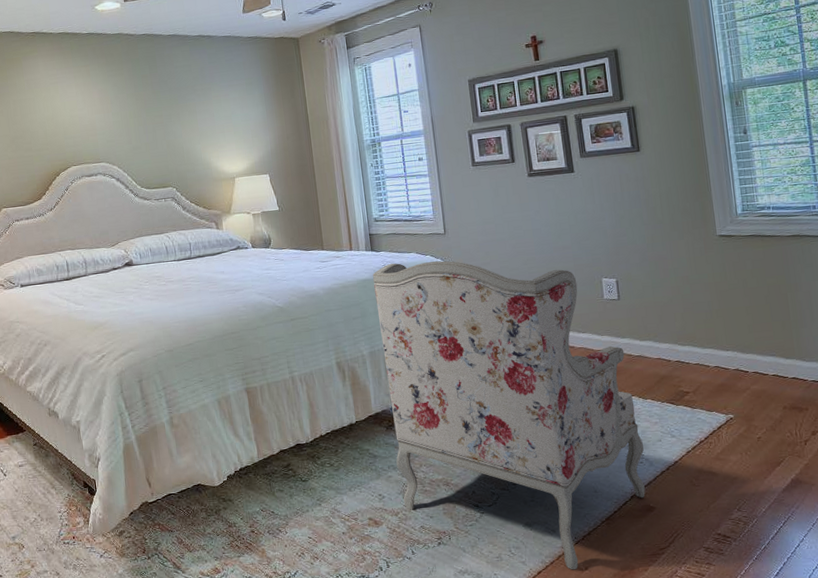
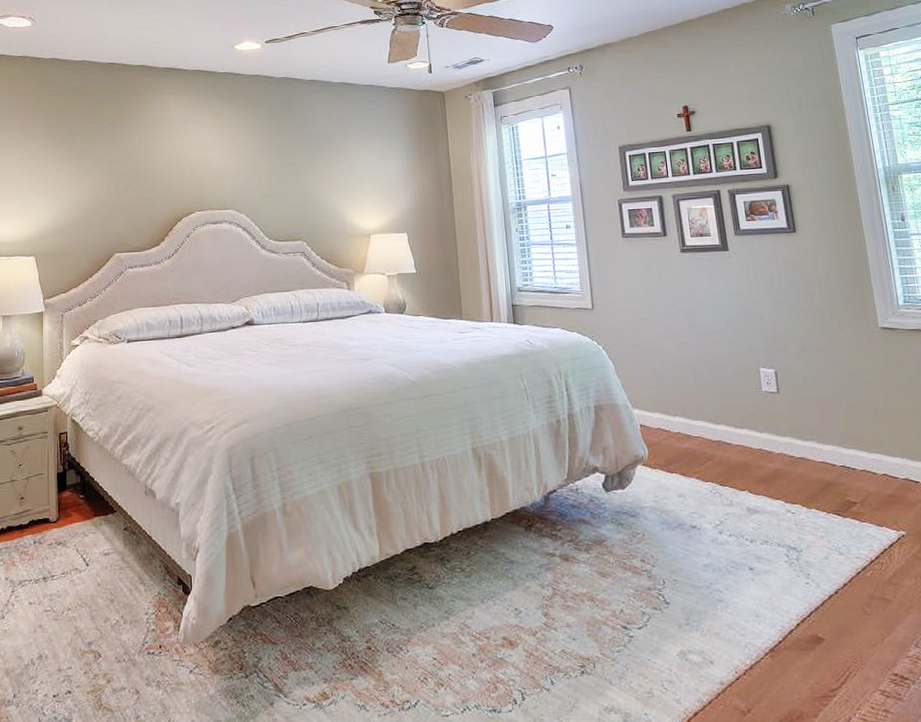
armchair: present [373,260,645,570] -> none [514,338,813,713]

